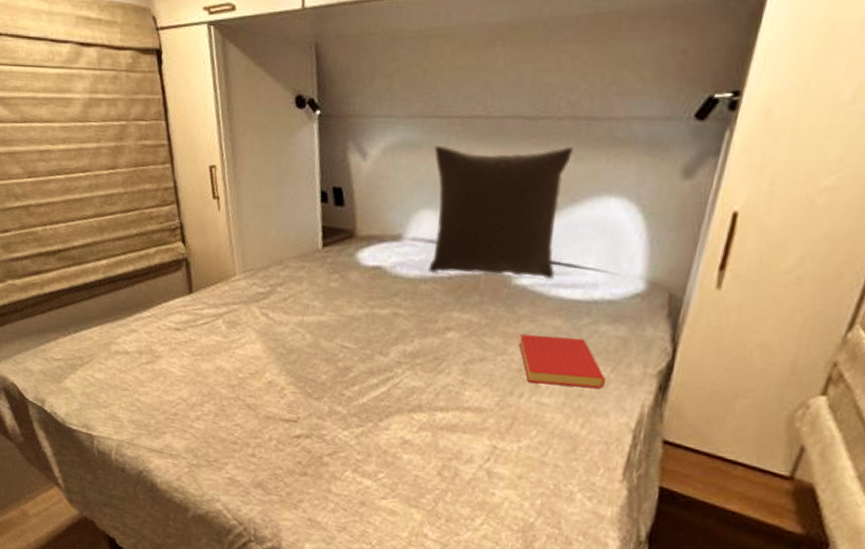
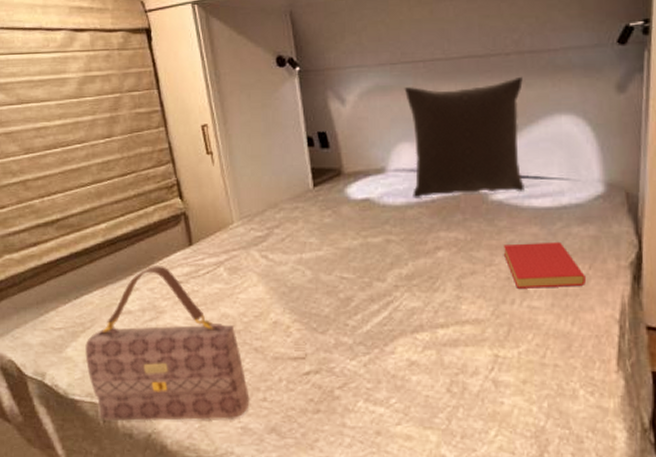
handbag: none [83,309,239,469] -> present [85,264,250,422]

